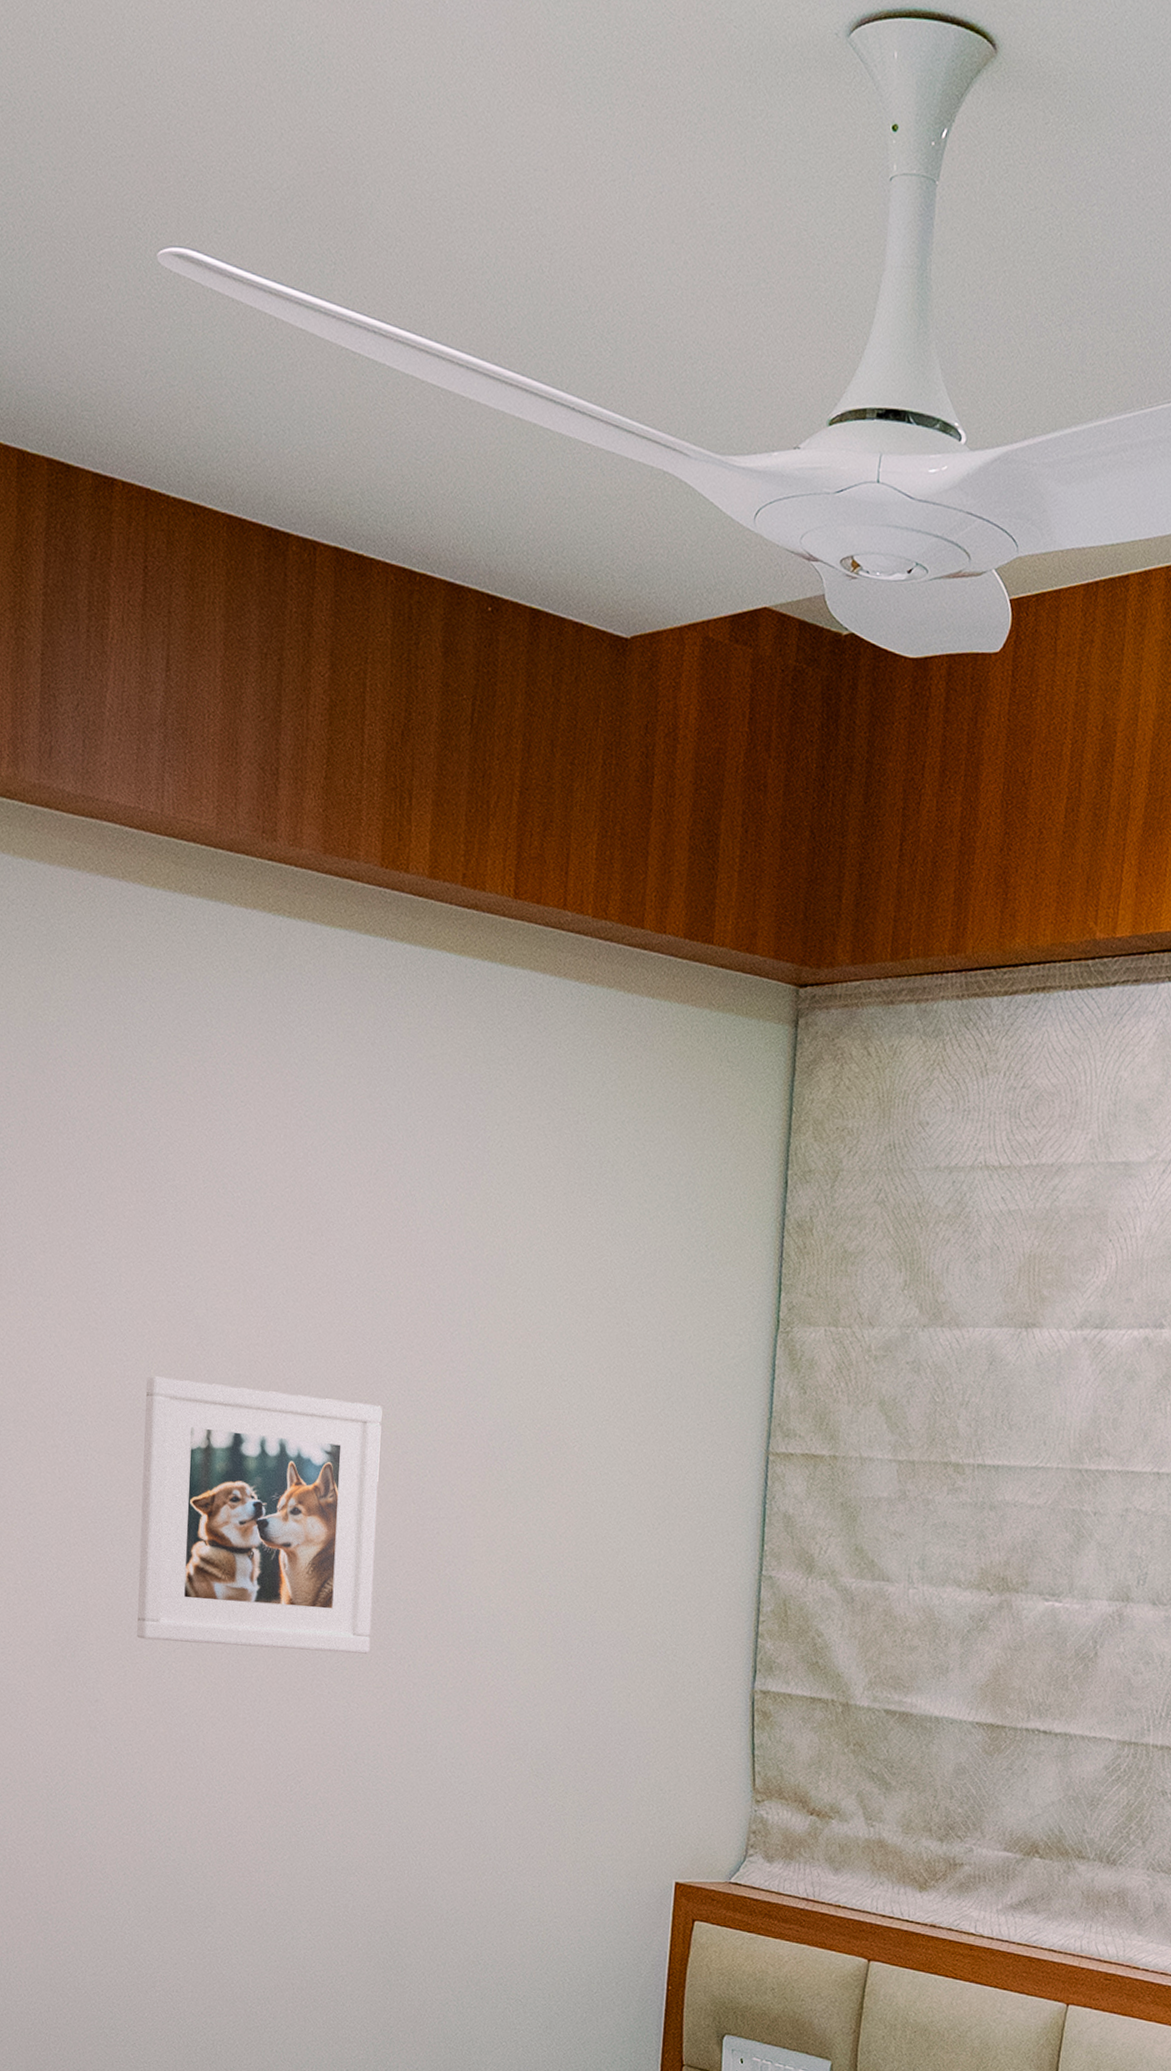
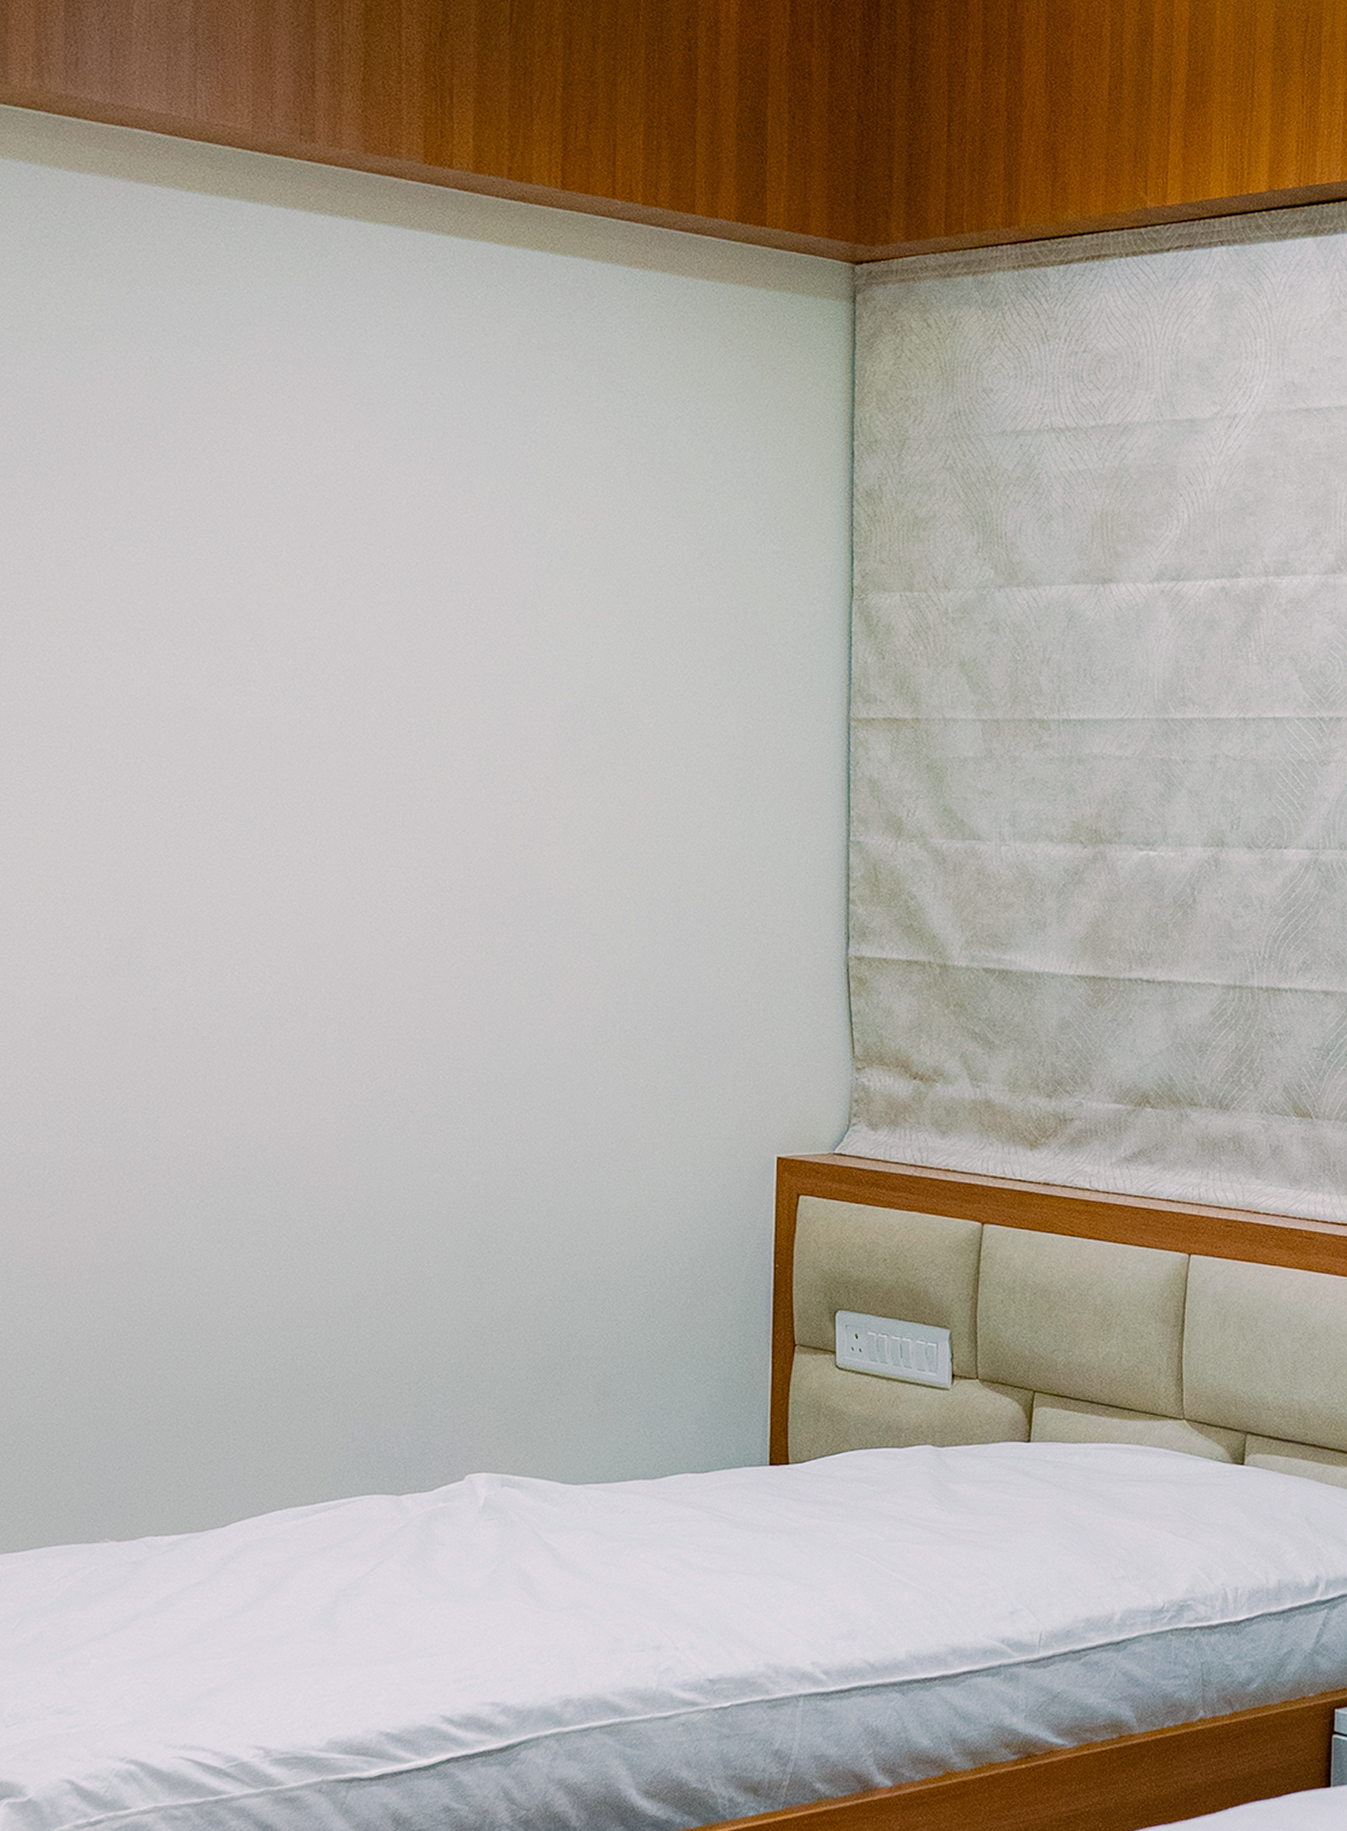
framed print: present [137,1376,382,1654] -> none [196,675,448,944]

